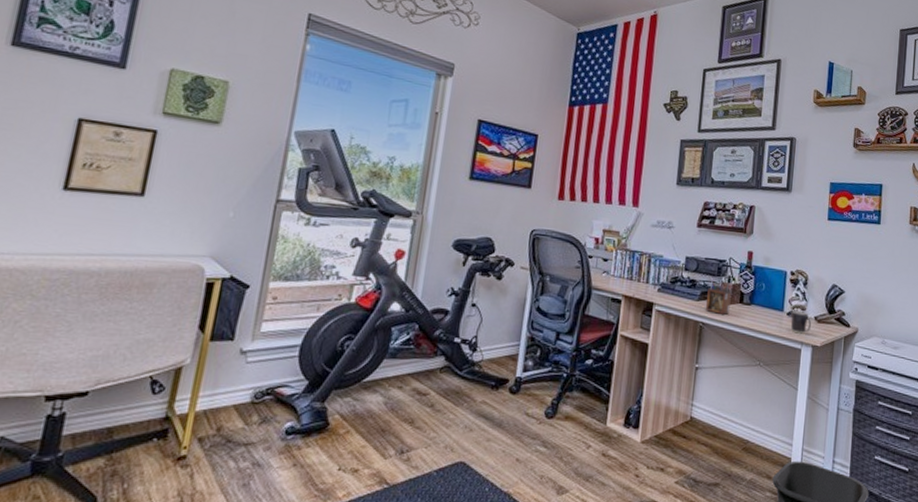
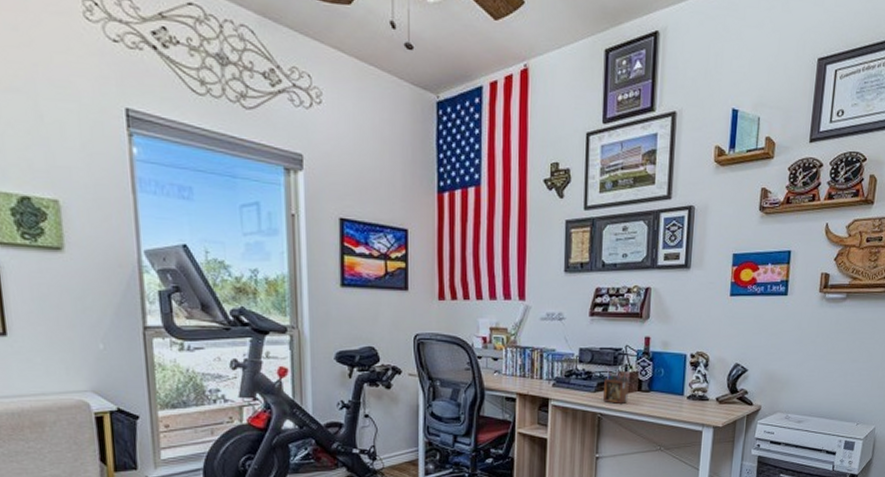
mug: present [790,311,812,334] -> none [691,394,713,416]

